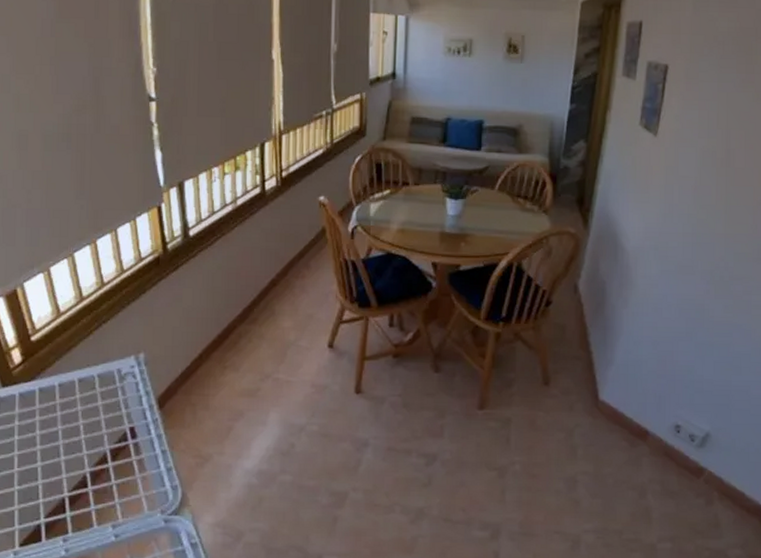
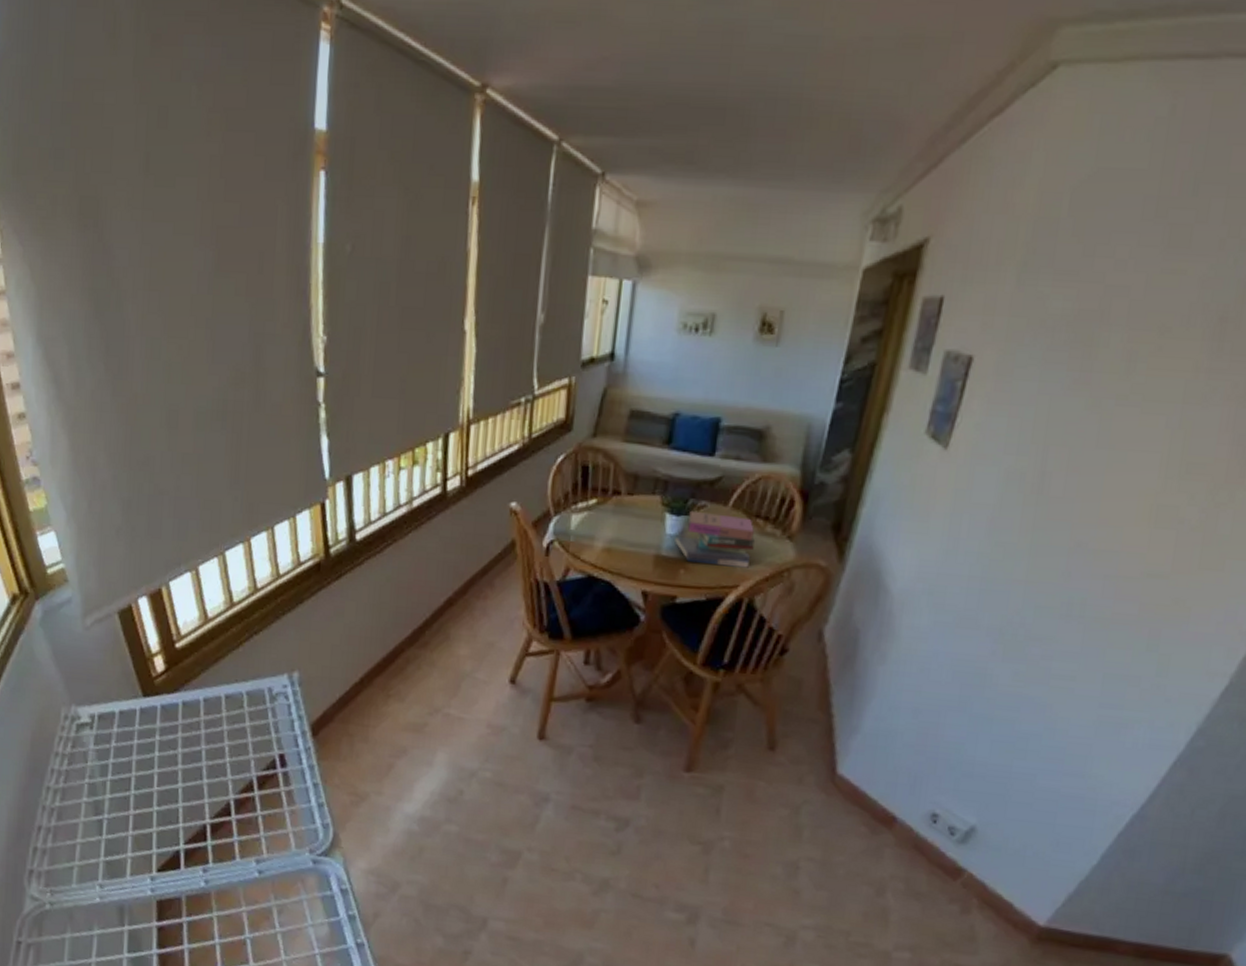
books: none [455,194,518,238] -> present [675,510,755,568]

